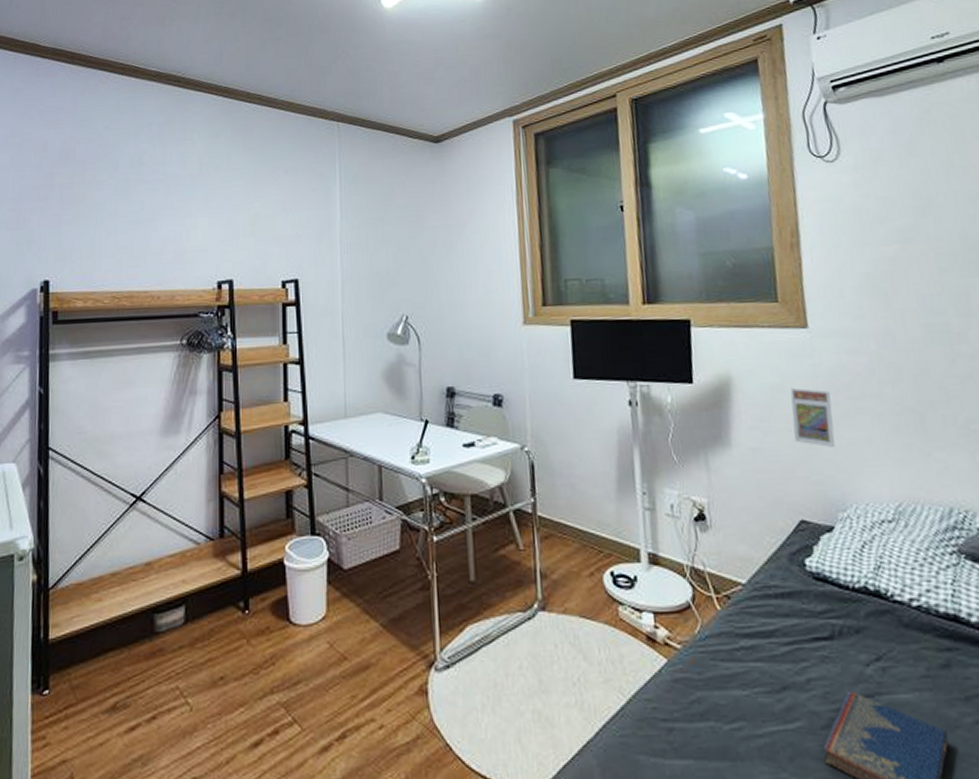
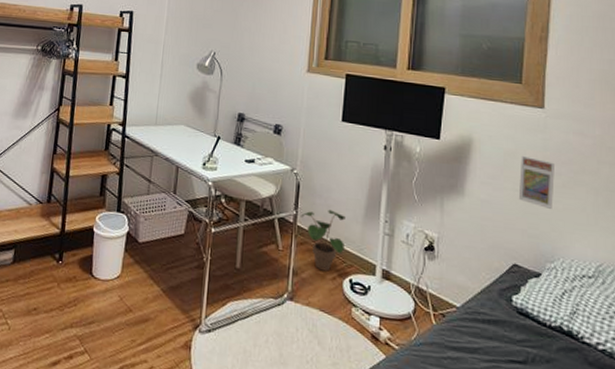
potted plant: none [540,489,599,567] -> present [300,209,345,272]

